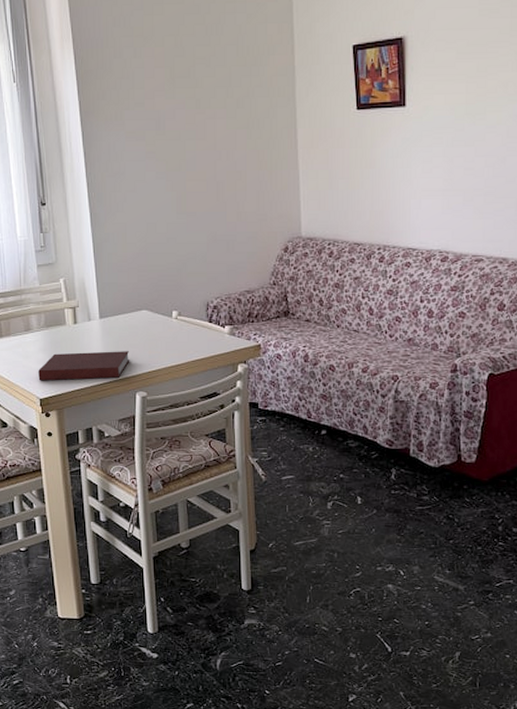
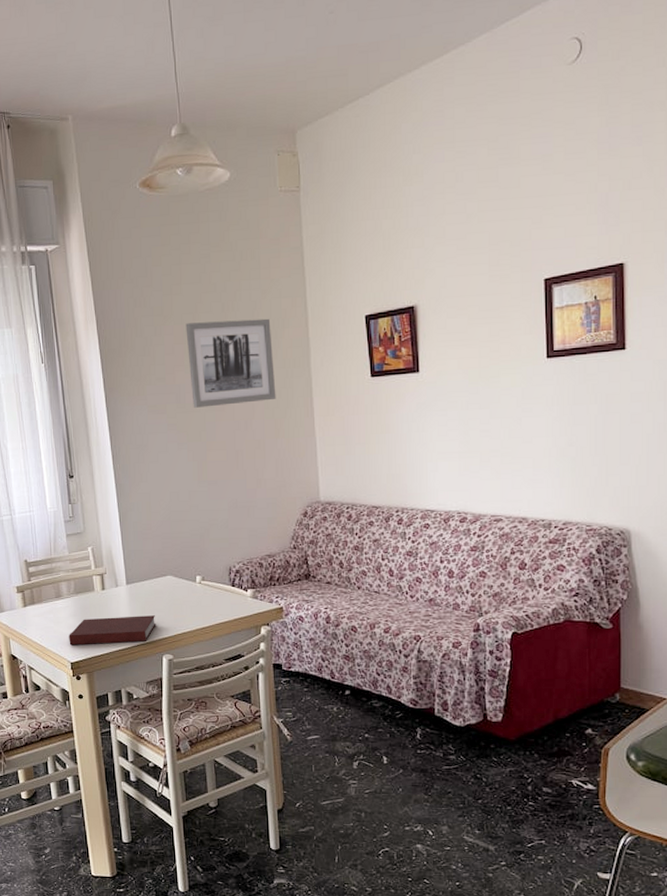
wall art: none [167,44,260,135] -> present [185,318,276,408]

